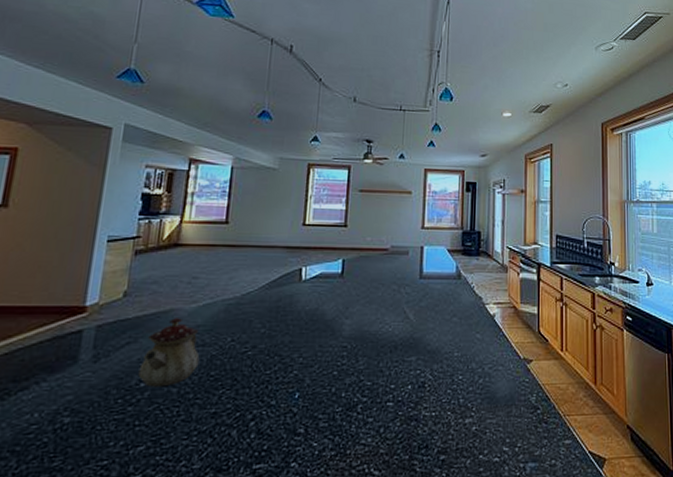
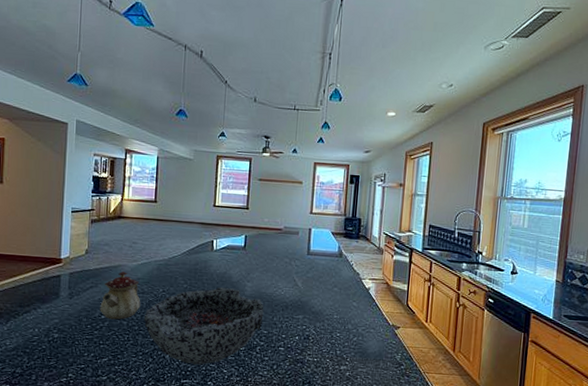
bowl: none [202,329,367,441] -> present [143,287,264,365]

